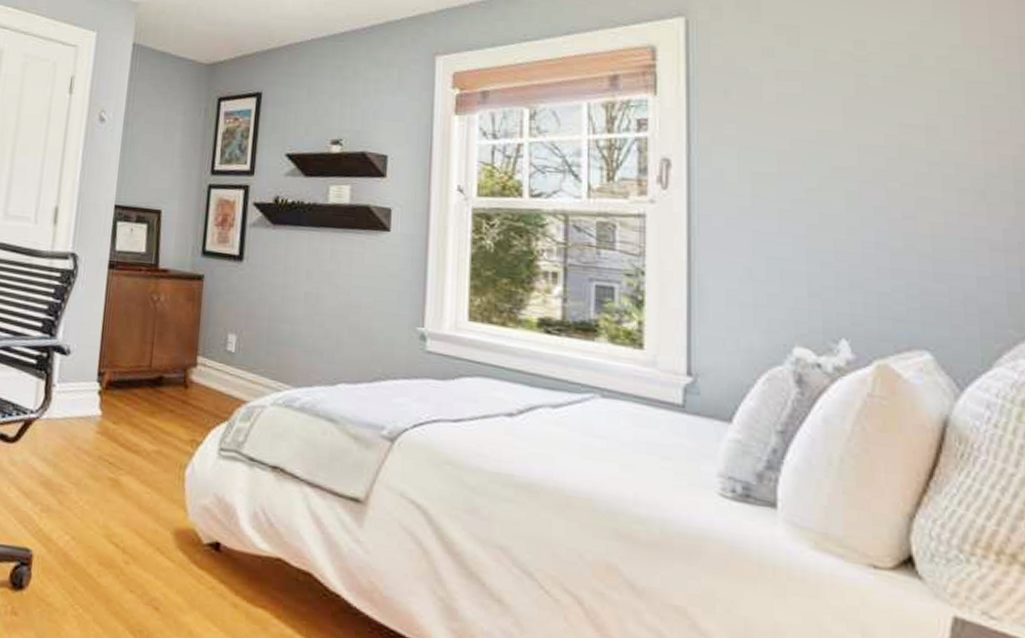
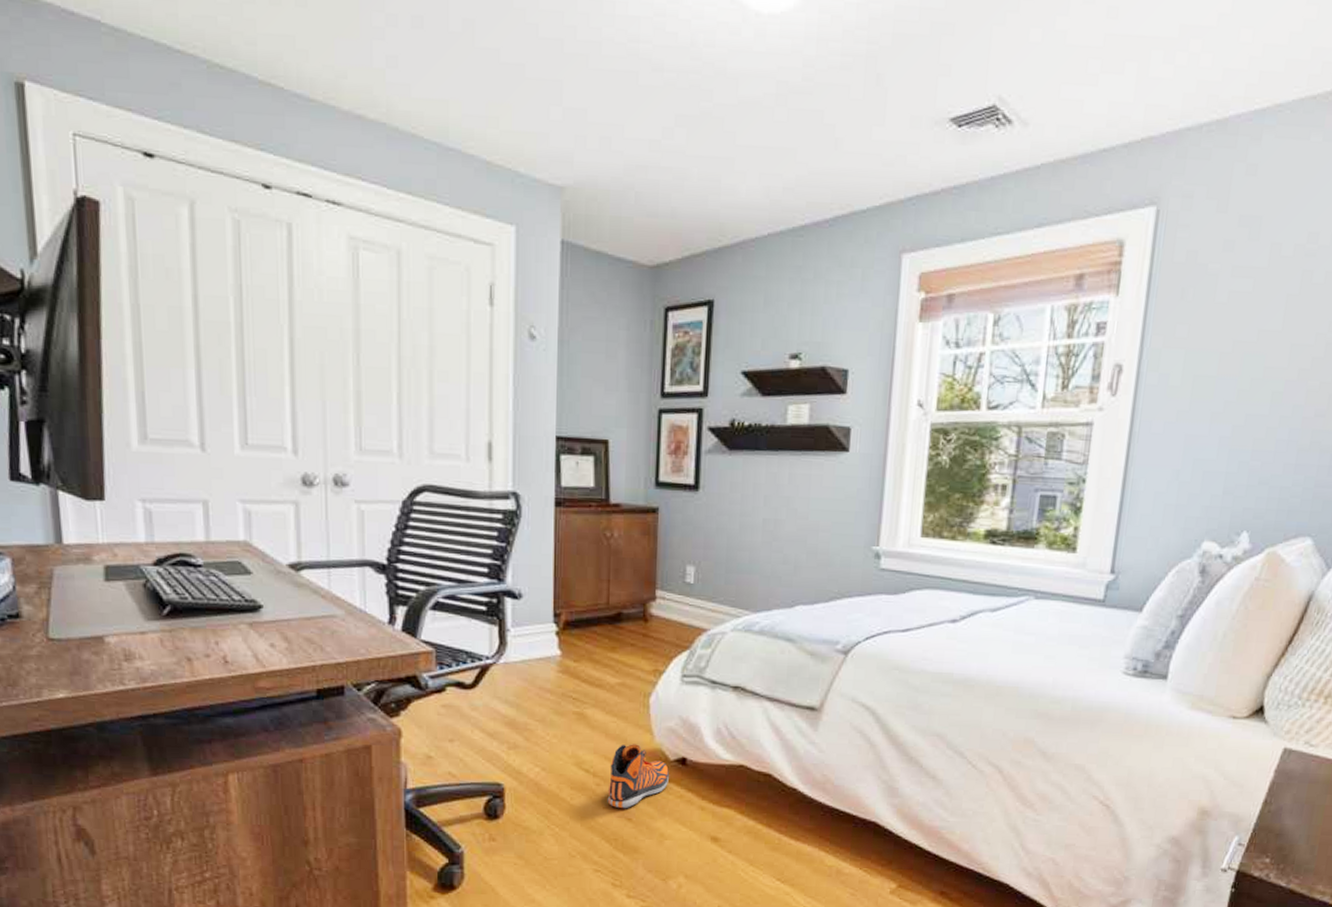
sneaker: none [135,519,202,595] -> present [607,744,669,809]

